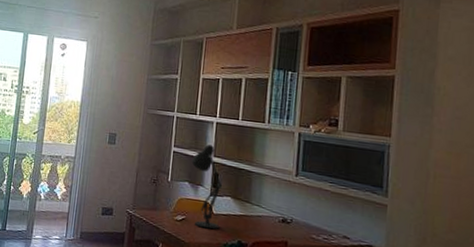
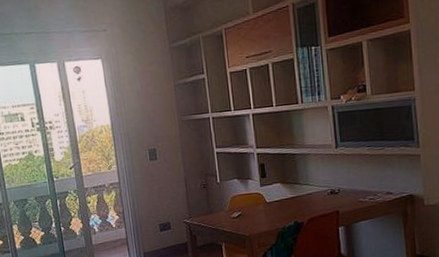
desk lamp: present [191,144,222,230] -> none [236,137,275,219]

